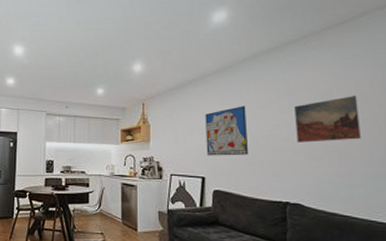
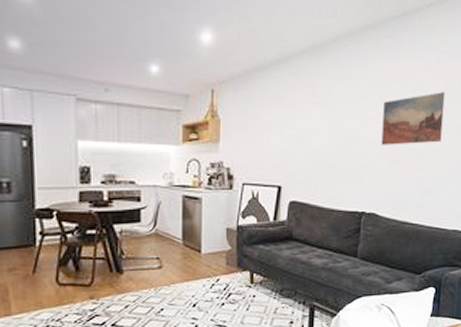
wall art: present [205,106,248,156] -> none [285,99,333,161]

